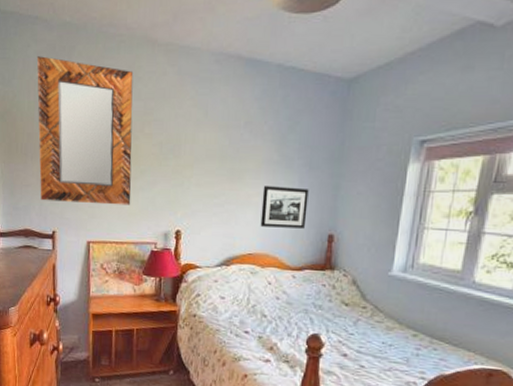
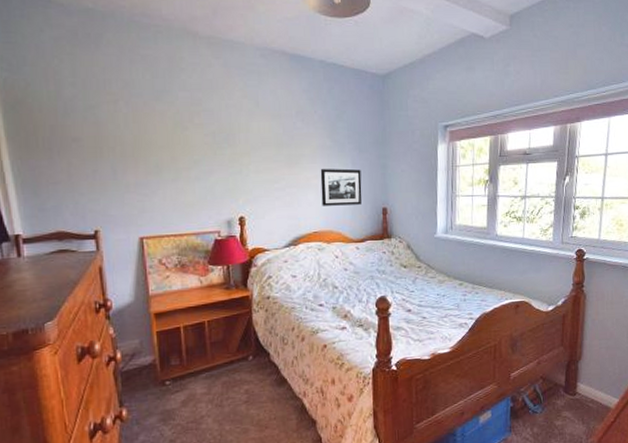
home mirror: present [36,56,134,206] -> none [53,42,187,199]

